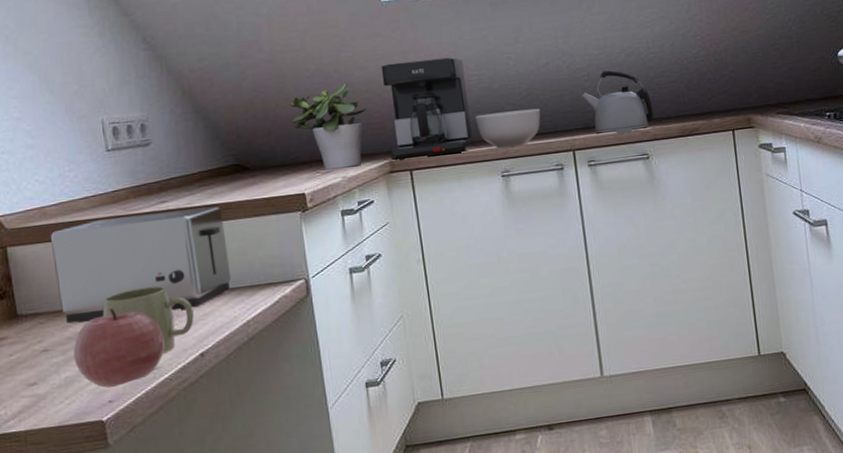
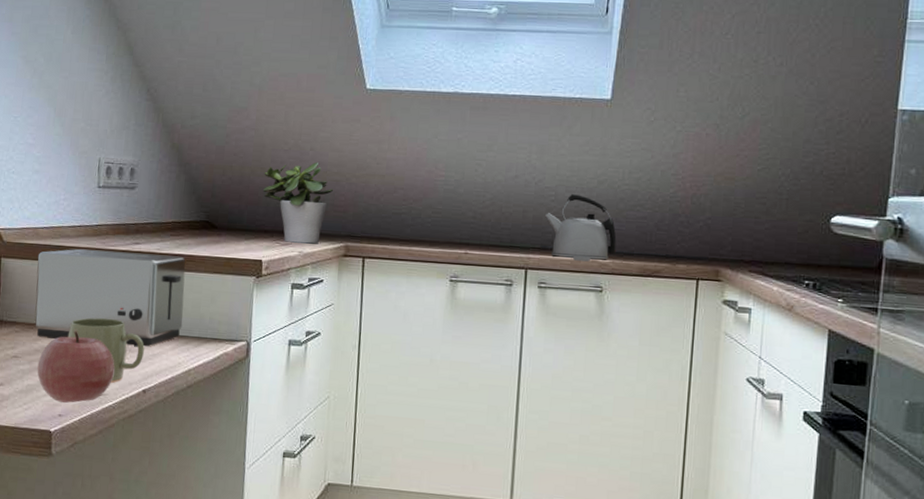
coffee maker: present [381,57,475,161] -> none [346,150,434,250]
bowl: present [475,108,541,149] -> none [434,216,500,255]

